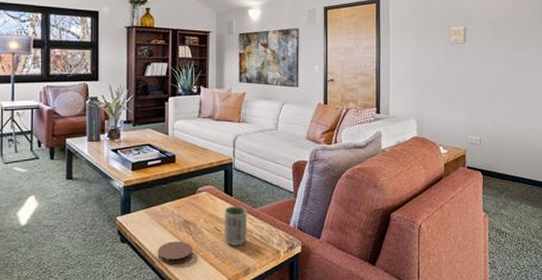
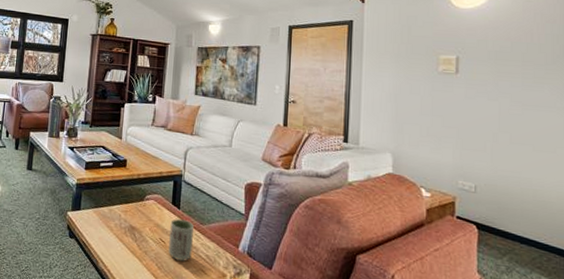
coaster: present [157,241,193,265] -> none [102,244,137,269]

